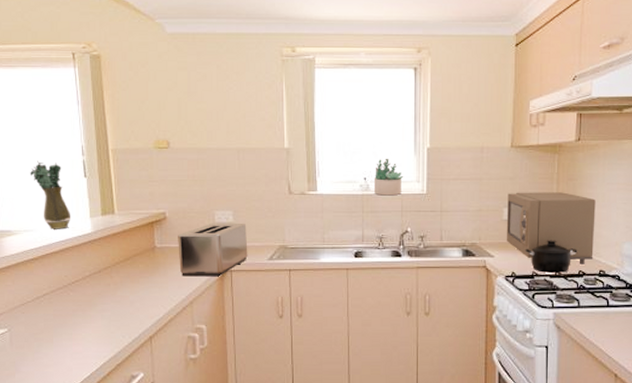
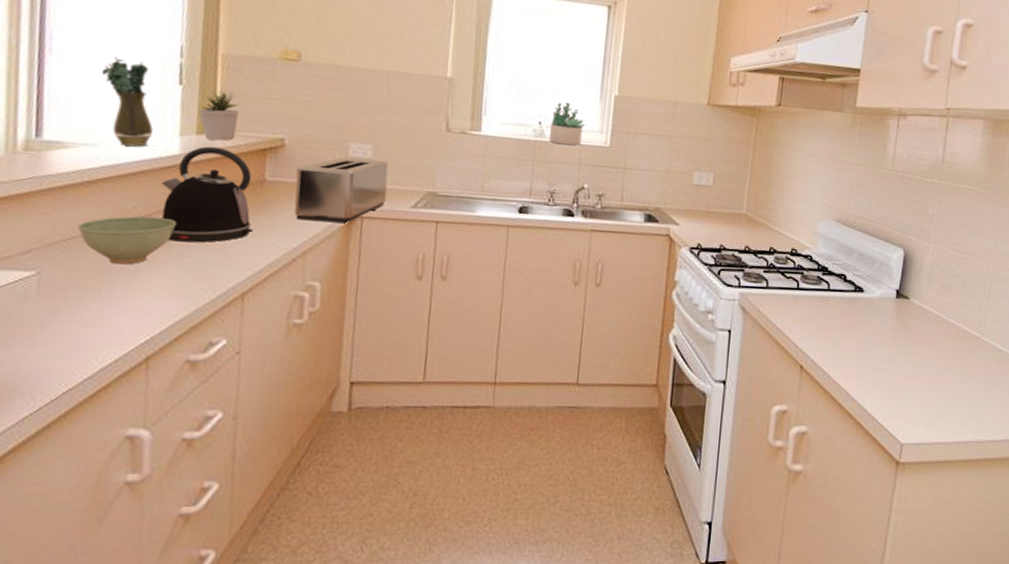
bowl: none [30,282,97,320] -> present [77,216,177,265]
kettle: none [83,224,151,300] -> present [162,146,253,243]
potted plant: none [100,179,129,219] -> present [198,91,239,142]
microwave: present [506,192,596,264] -> none [694,155,793,241]
saucepan: present [525,240,578,273] -> none [714,210,770,249]

